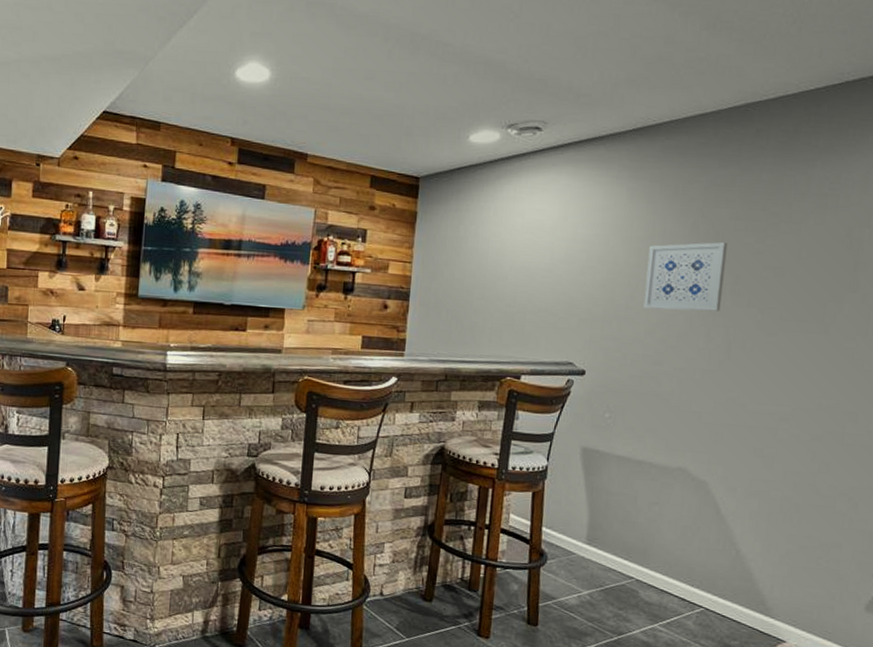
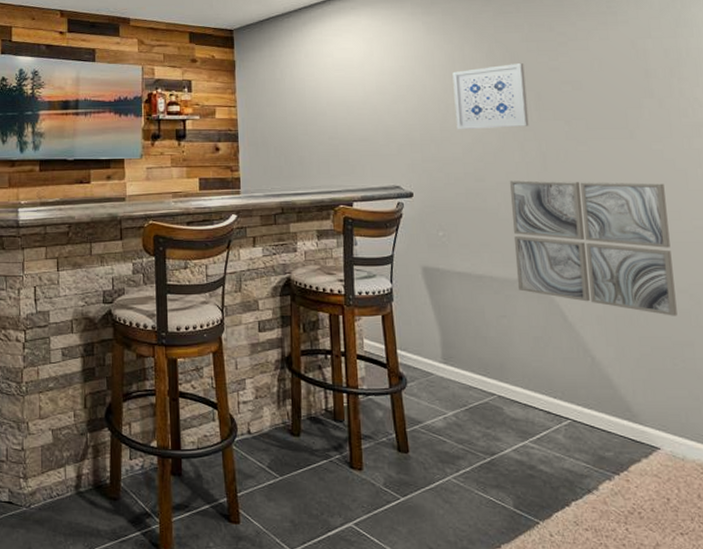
wall art: none [676,367,848,518] -> present [509,180,678,316]

